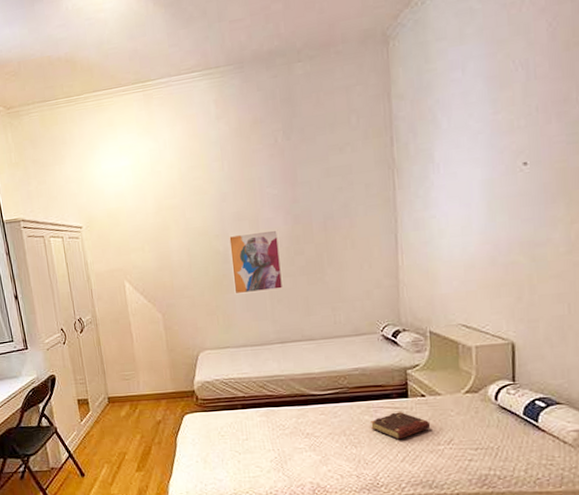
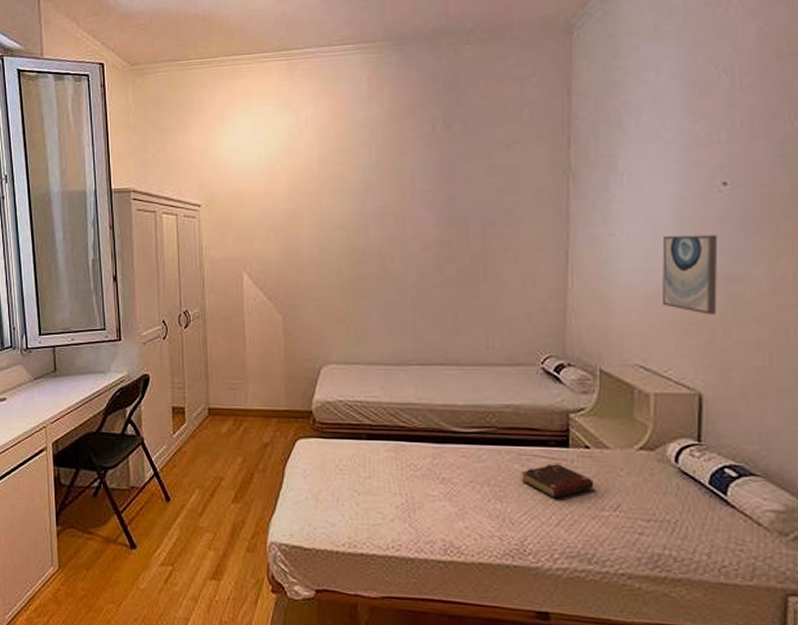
wall art: present [228,229,284,295] -> none [368,231,429,302]
wall art: none [475,208,523,277] -> present [662,234,718,315]

